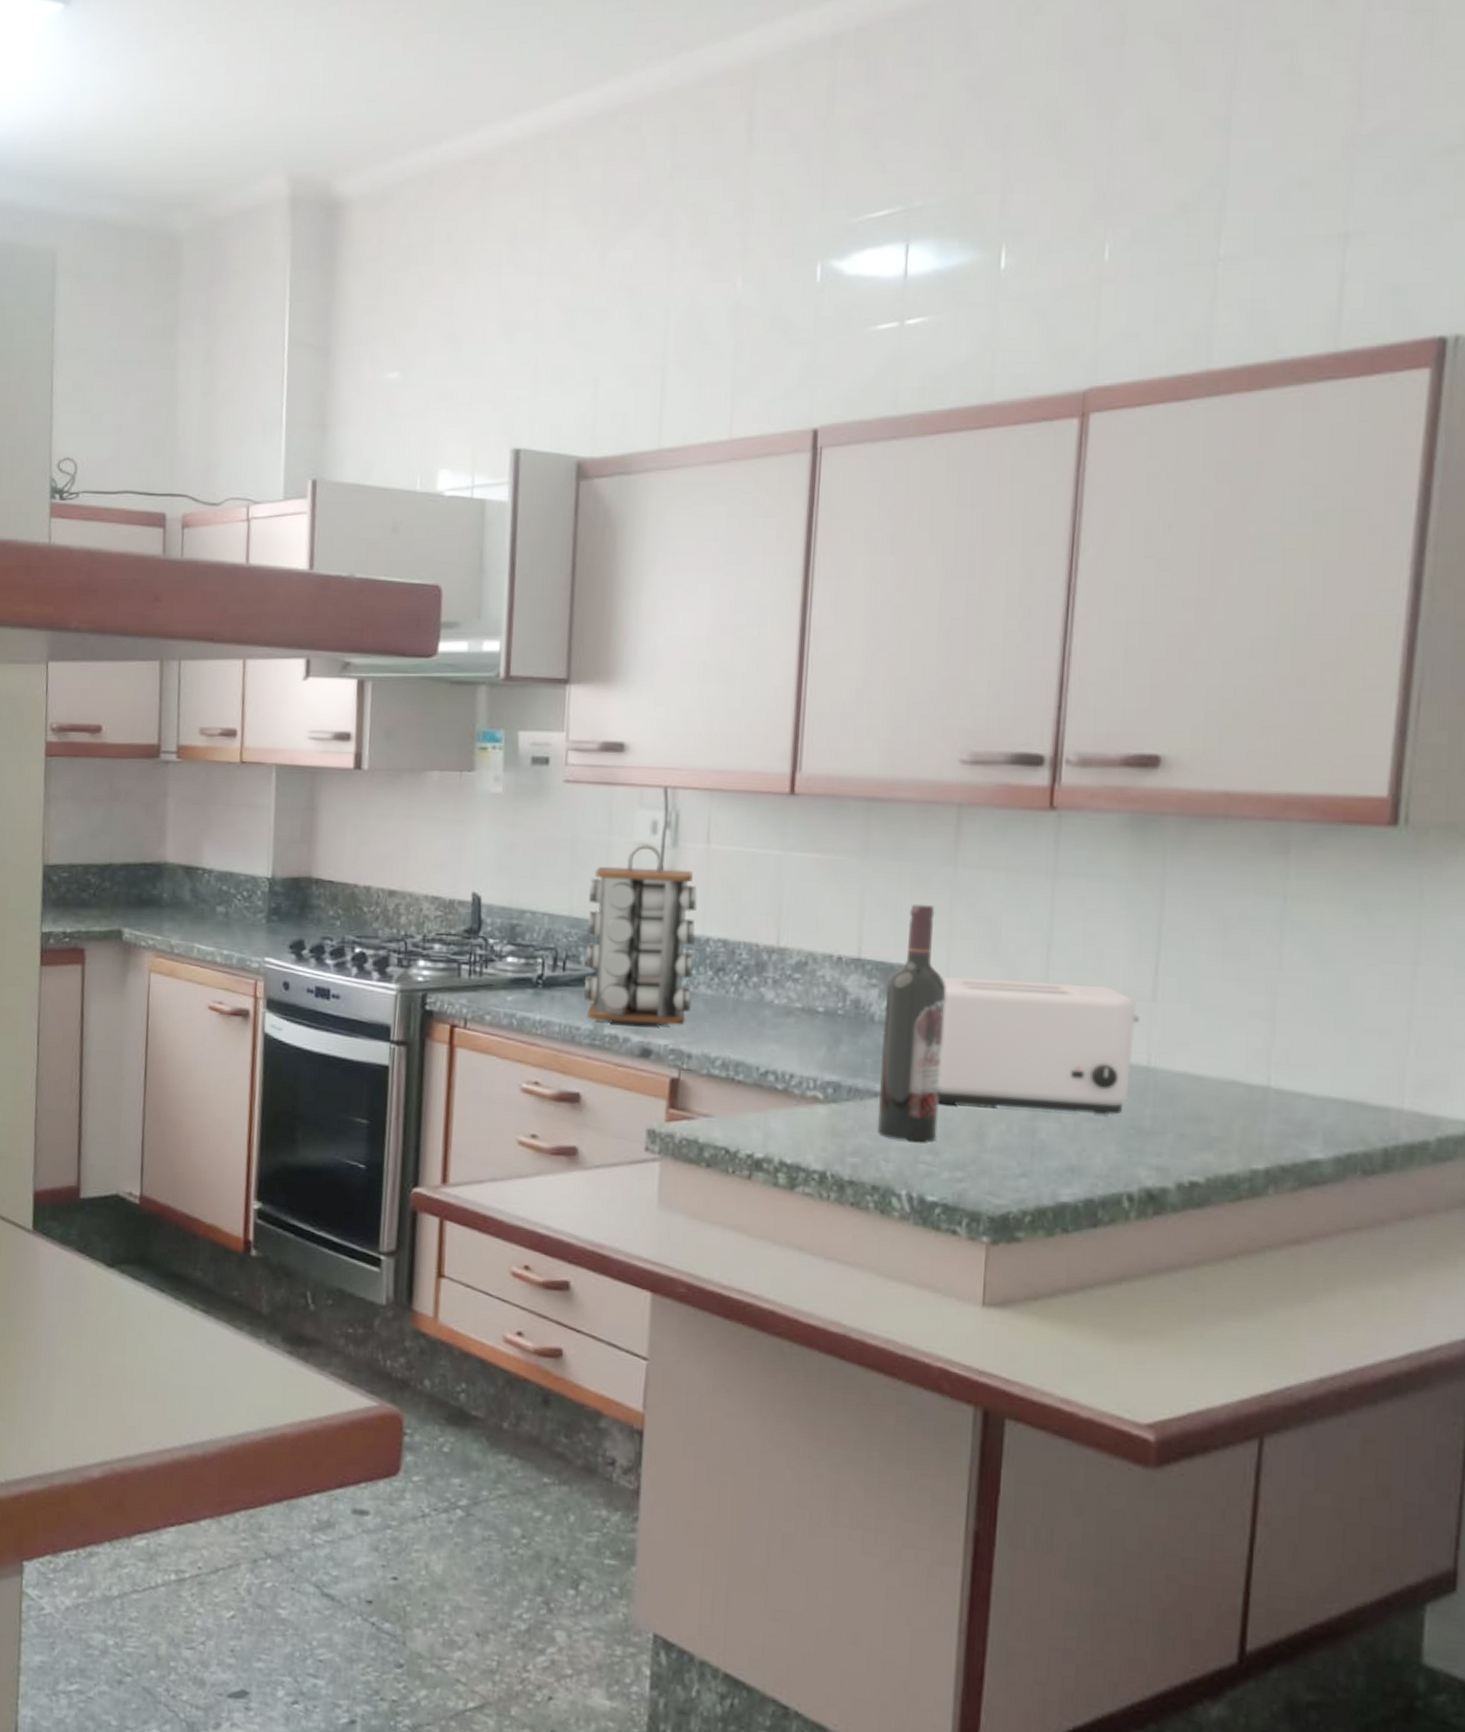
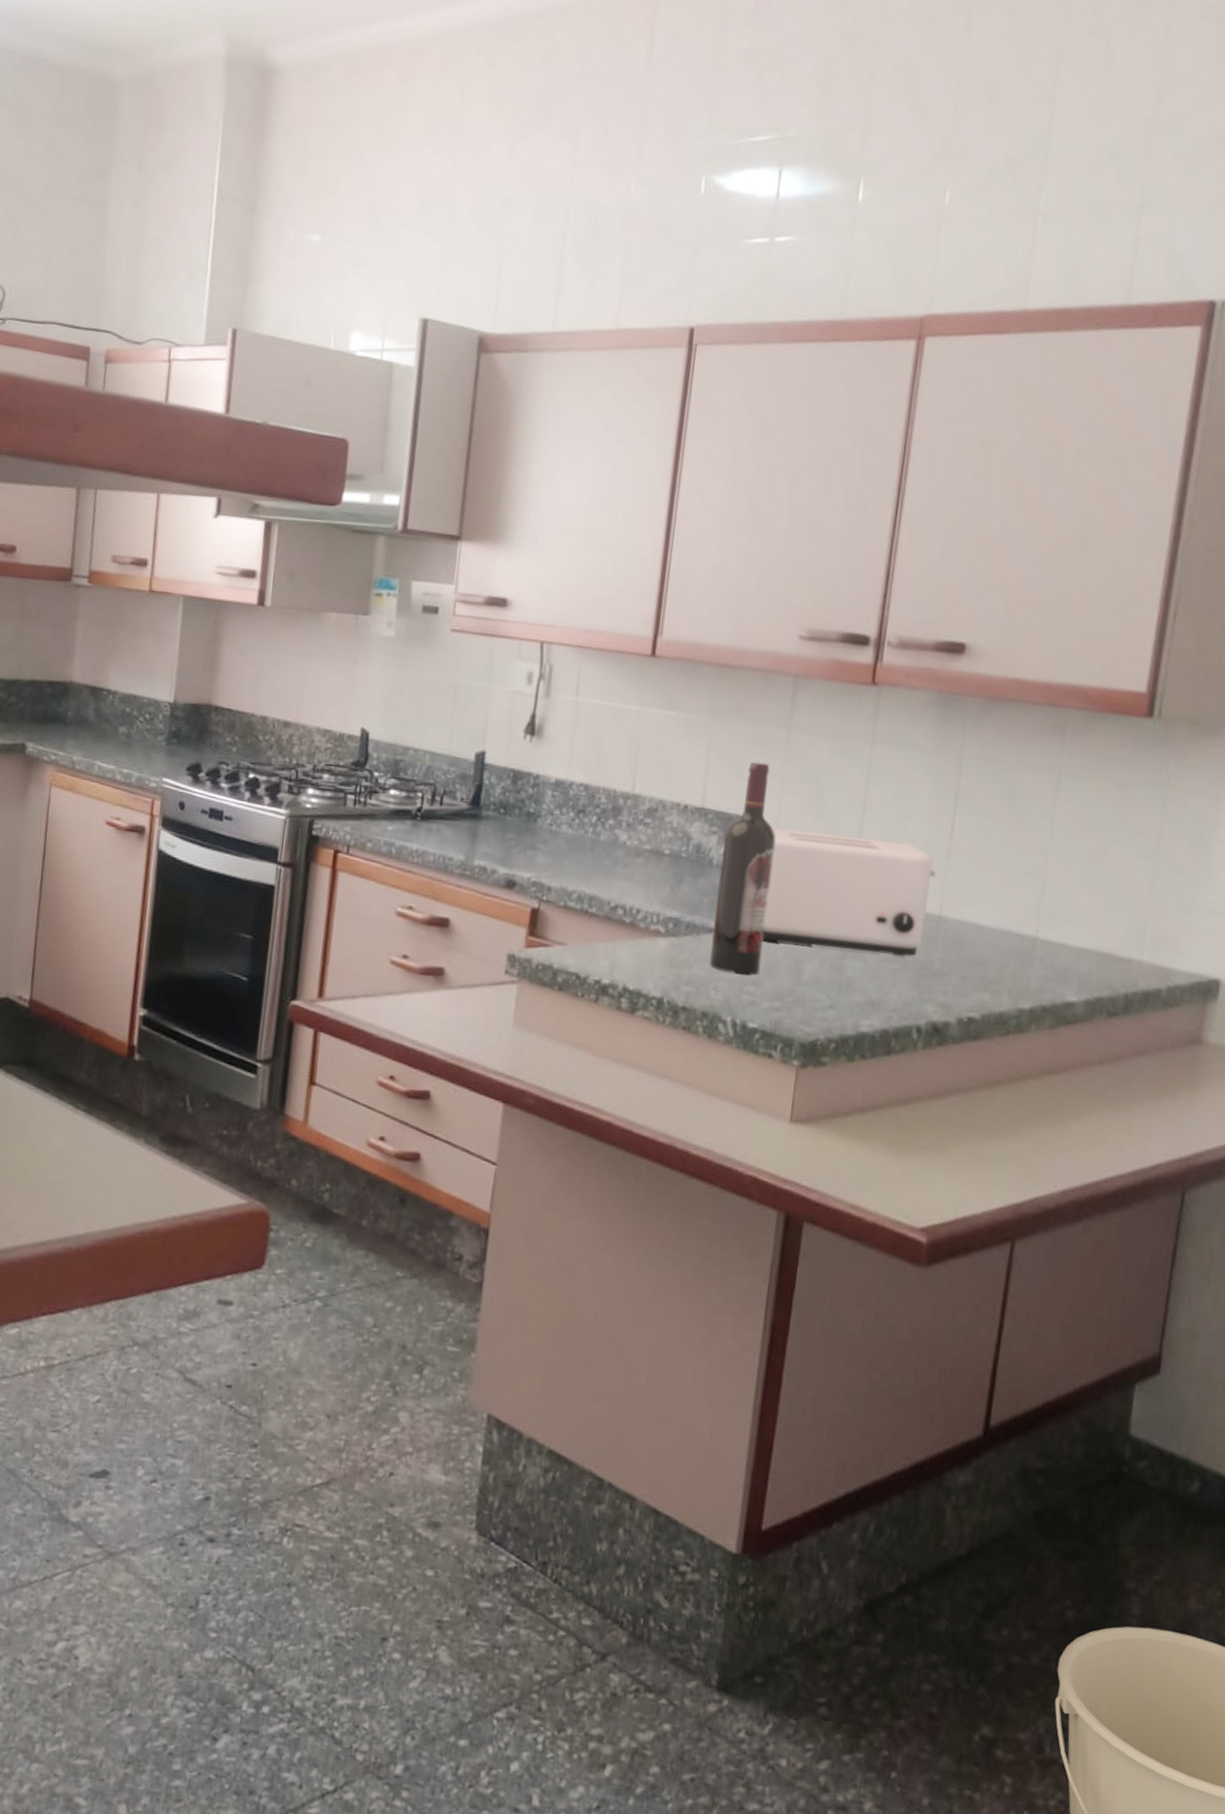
spice rack: present [584,844,698,1026] -> none [458,692,565,861]

